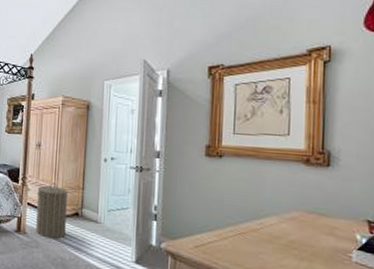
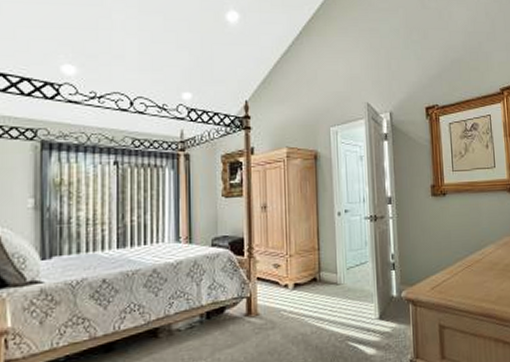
laundry hamper: present [36,182,68,239] -> none [267,248,304,315]

